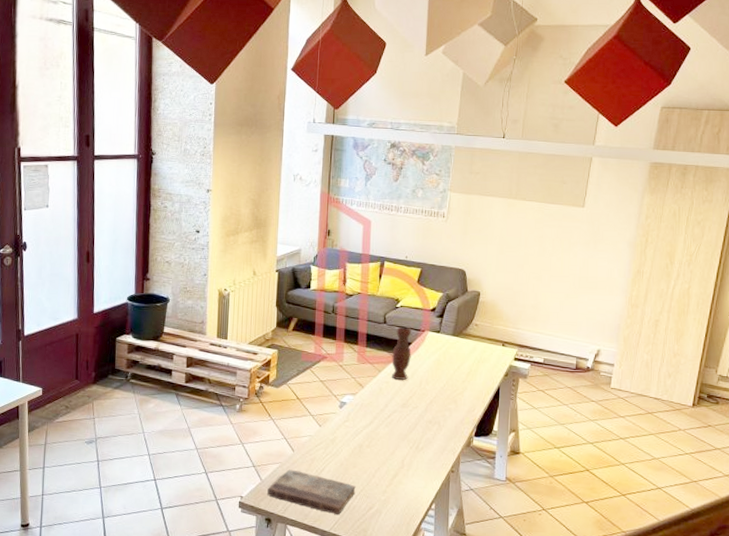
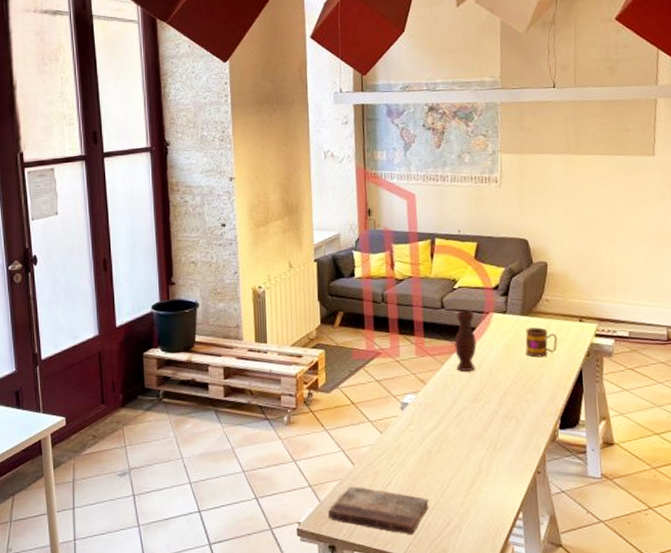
mug: none [453,347,481,374] -> present [525,327,557,358]

